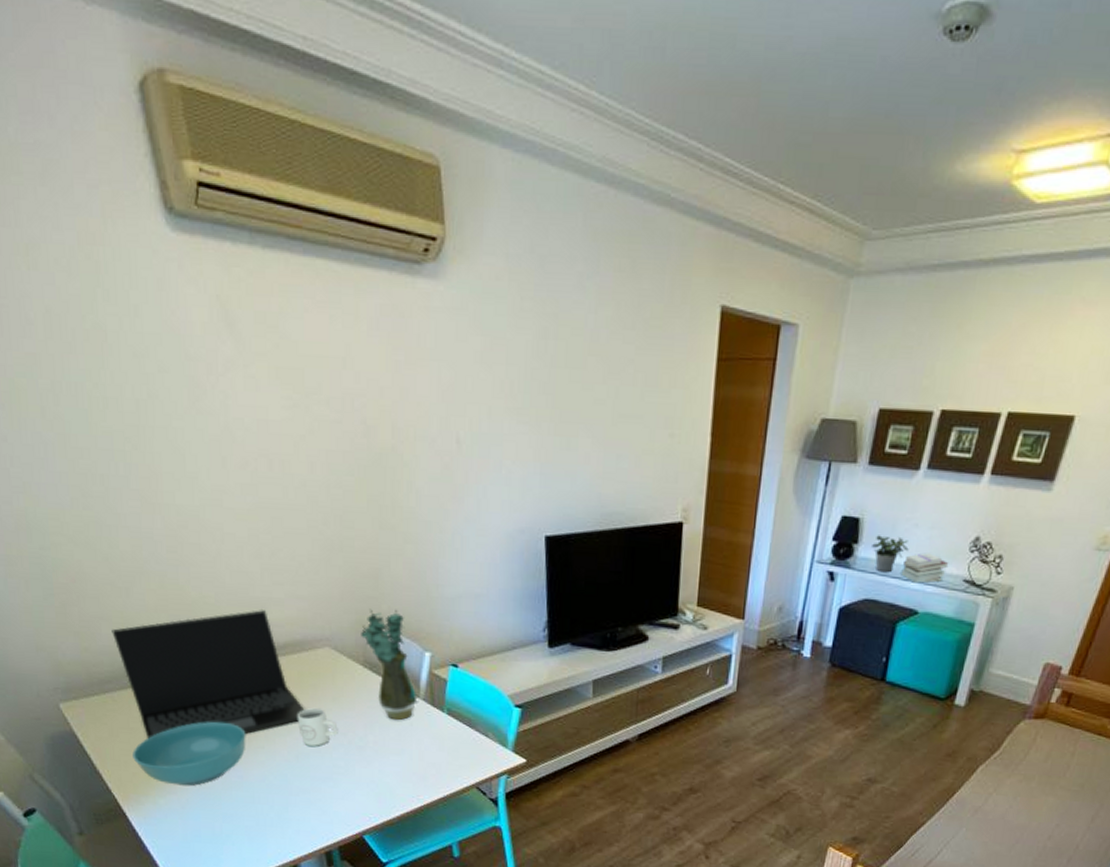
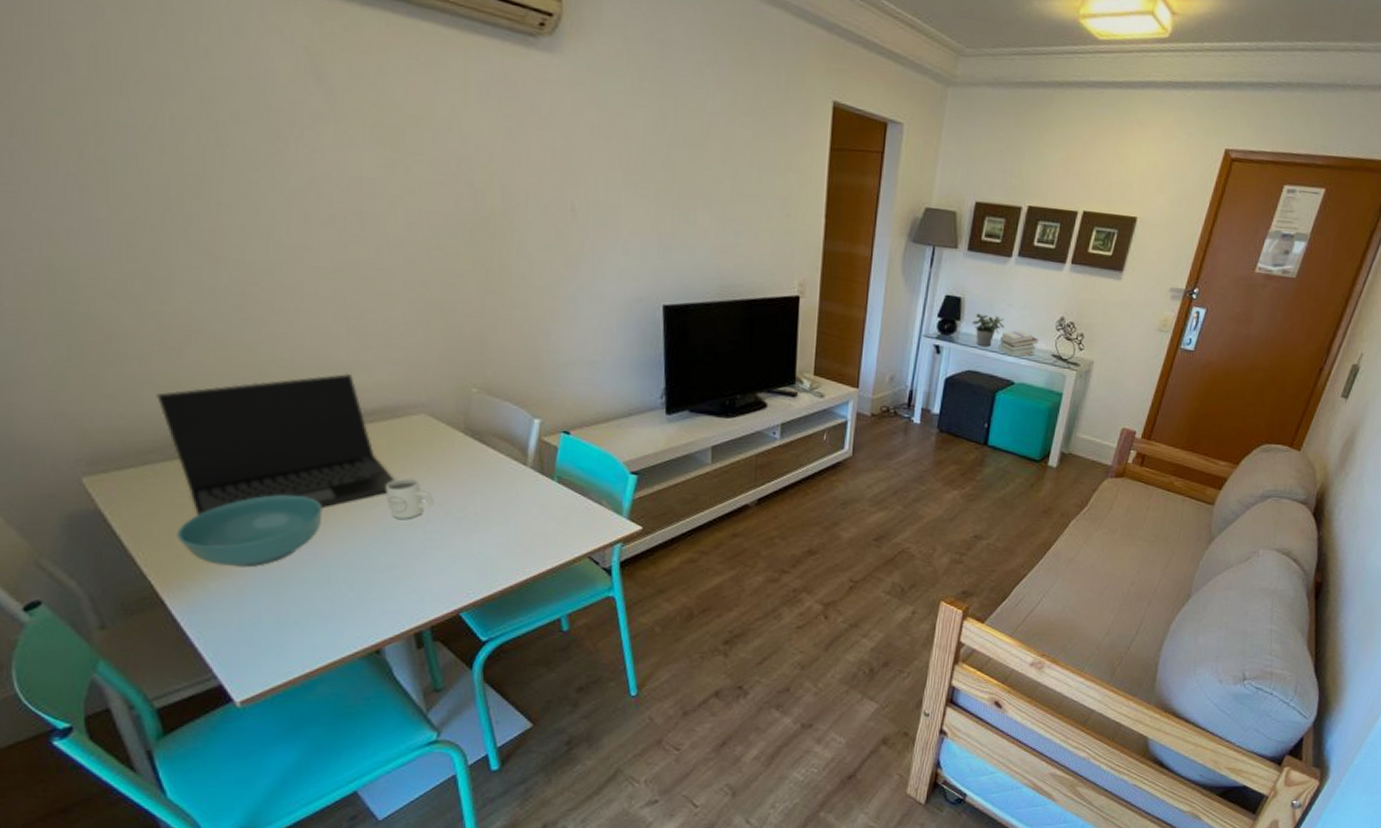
vase: present [361,609,416,720] -> none [462,374,524,489]

